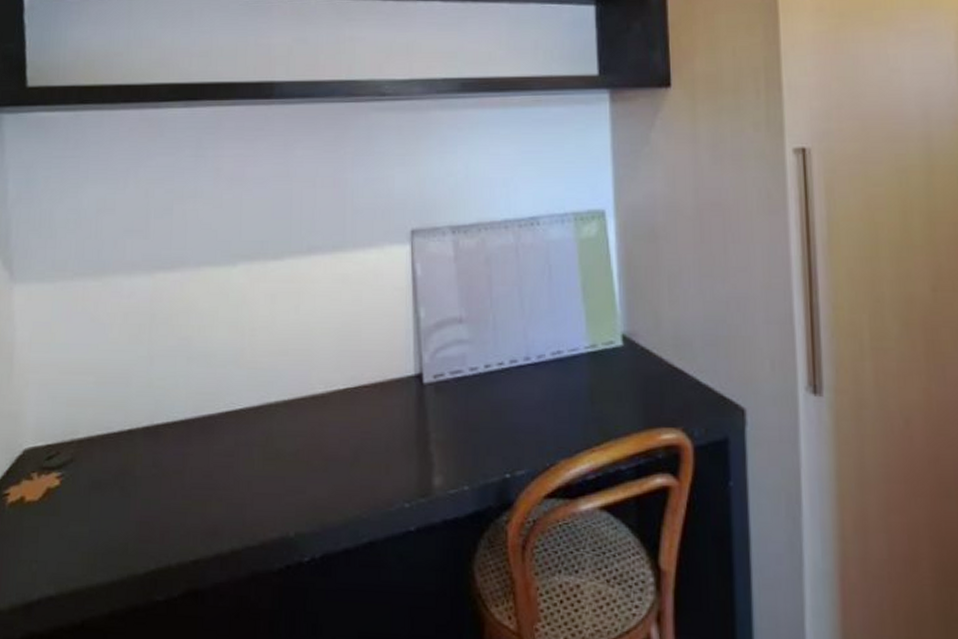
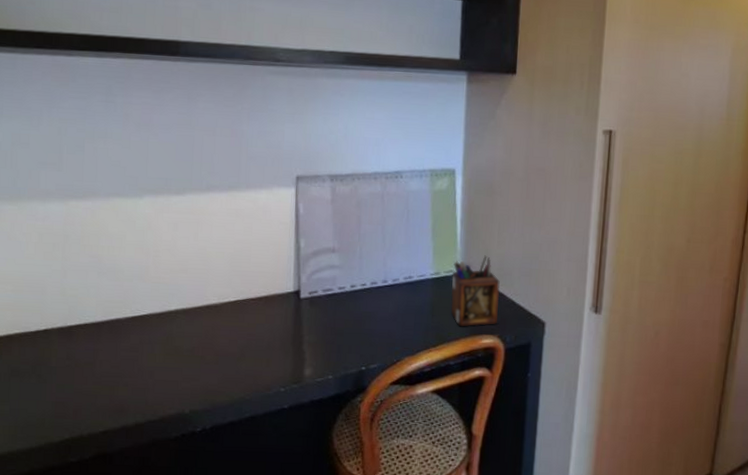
desk organizer: none [613,320,679,417] -> present [451,255,500,327]

